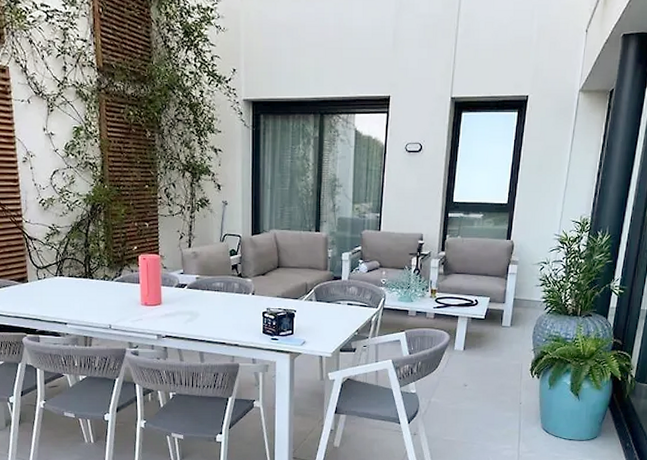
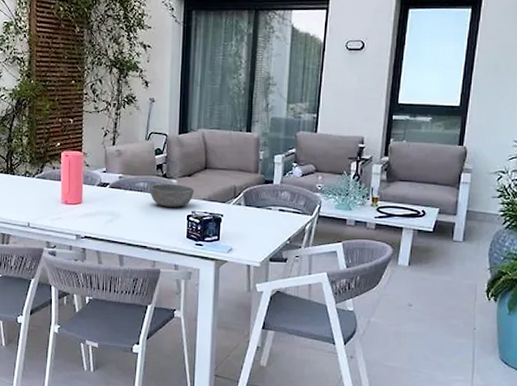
bowl: none [226,282,269,305] -> present [150,183,195,207]

